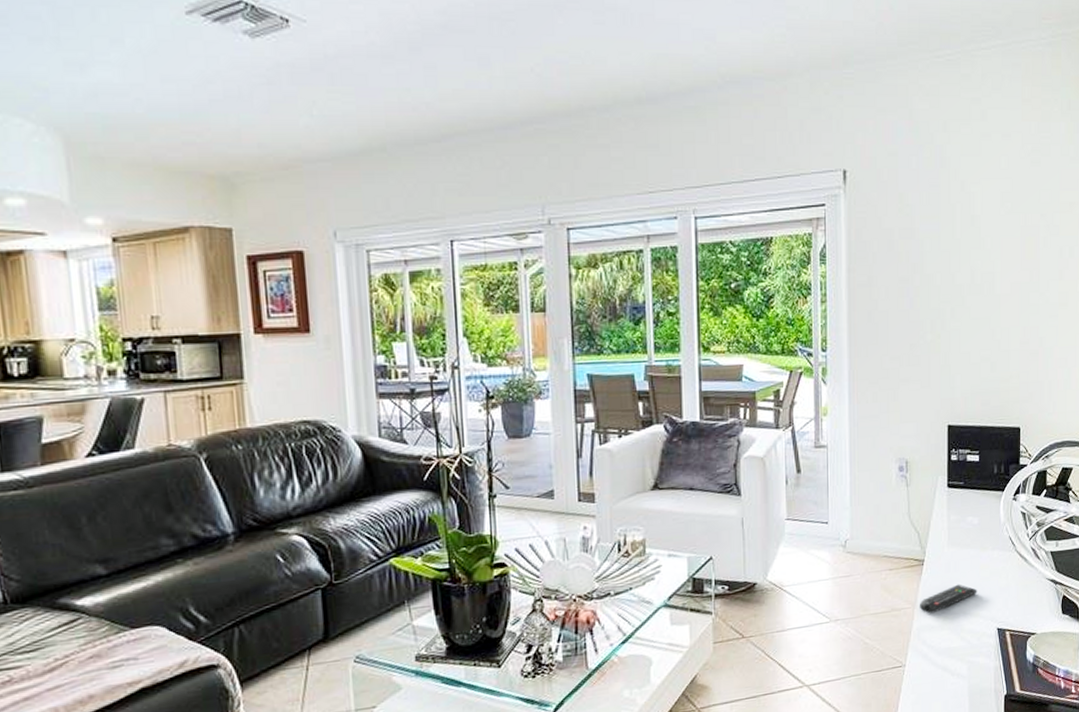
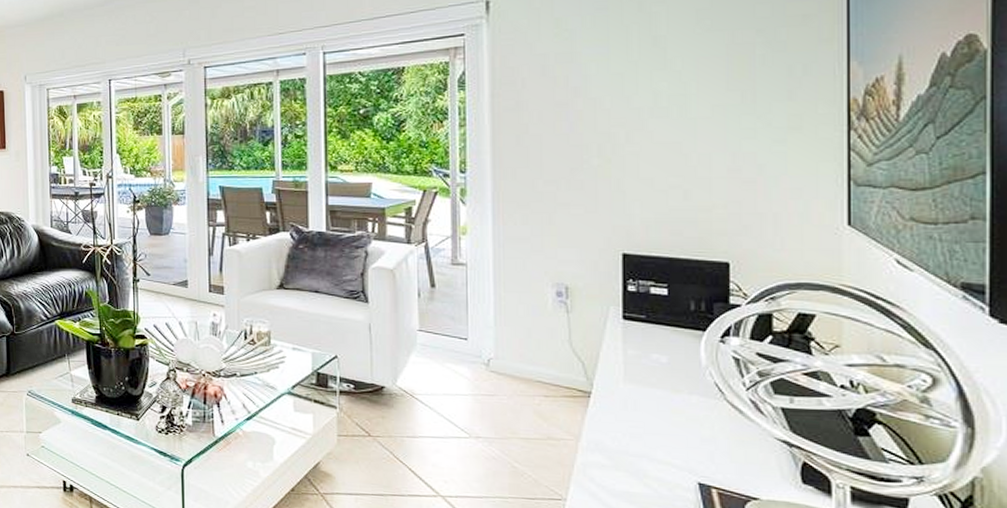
remote control: present [919,584,977,614] -> none [584,424,668,451]

